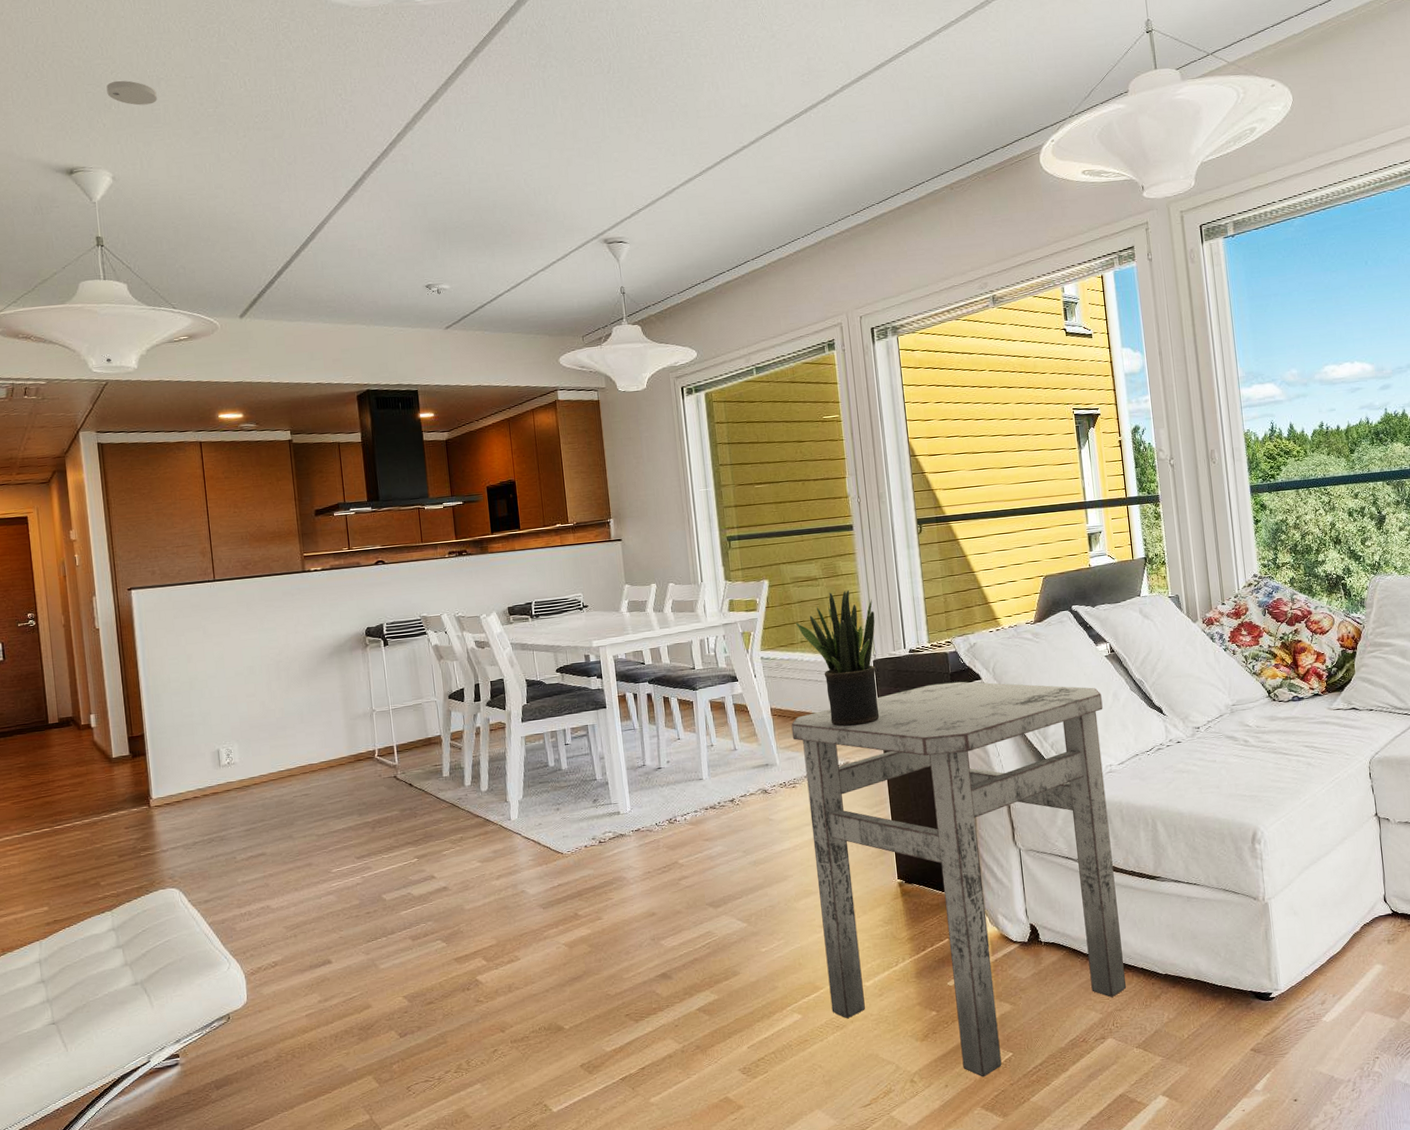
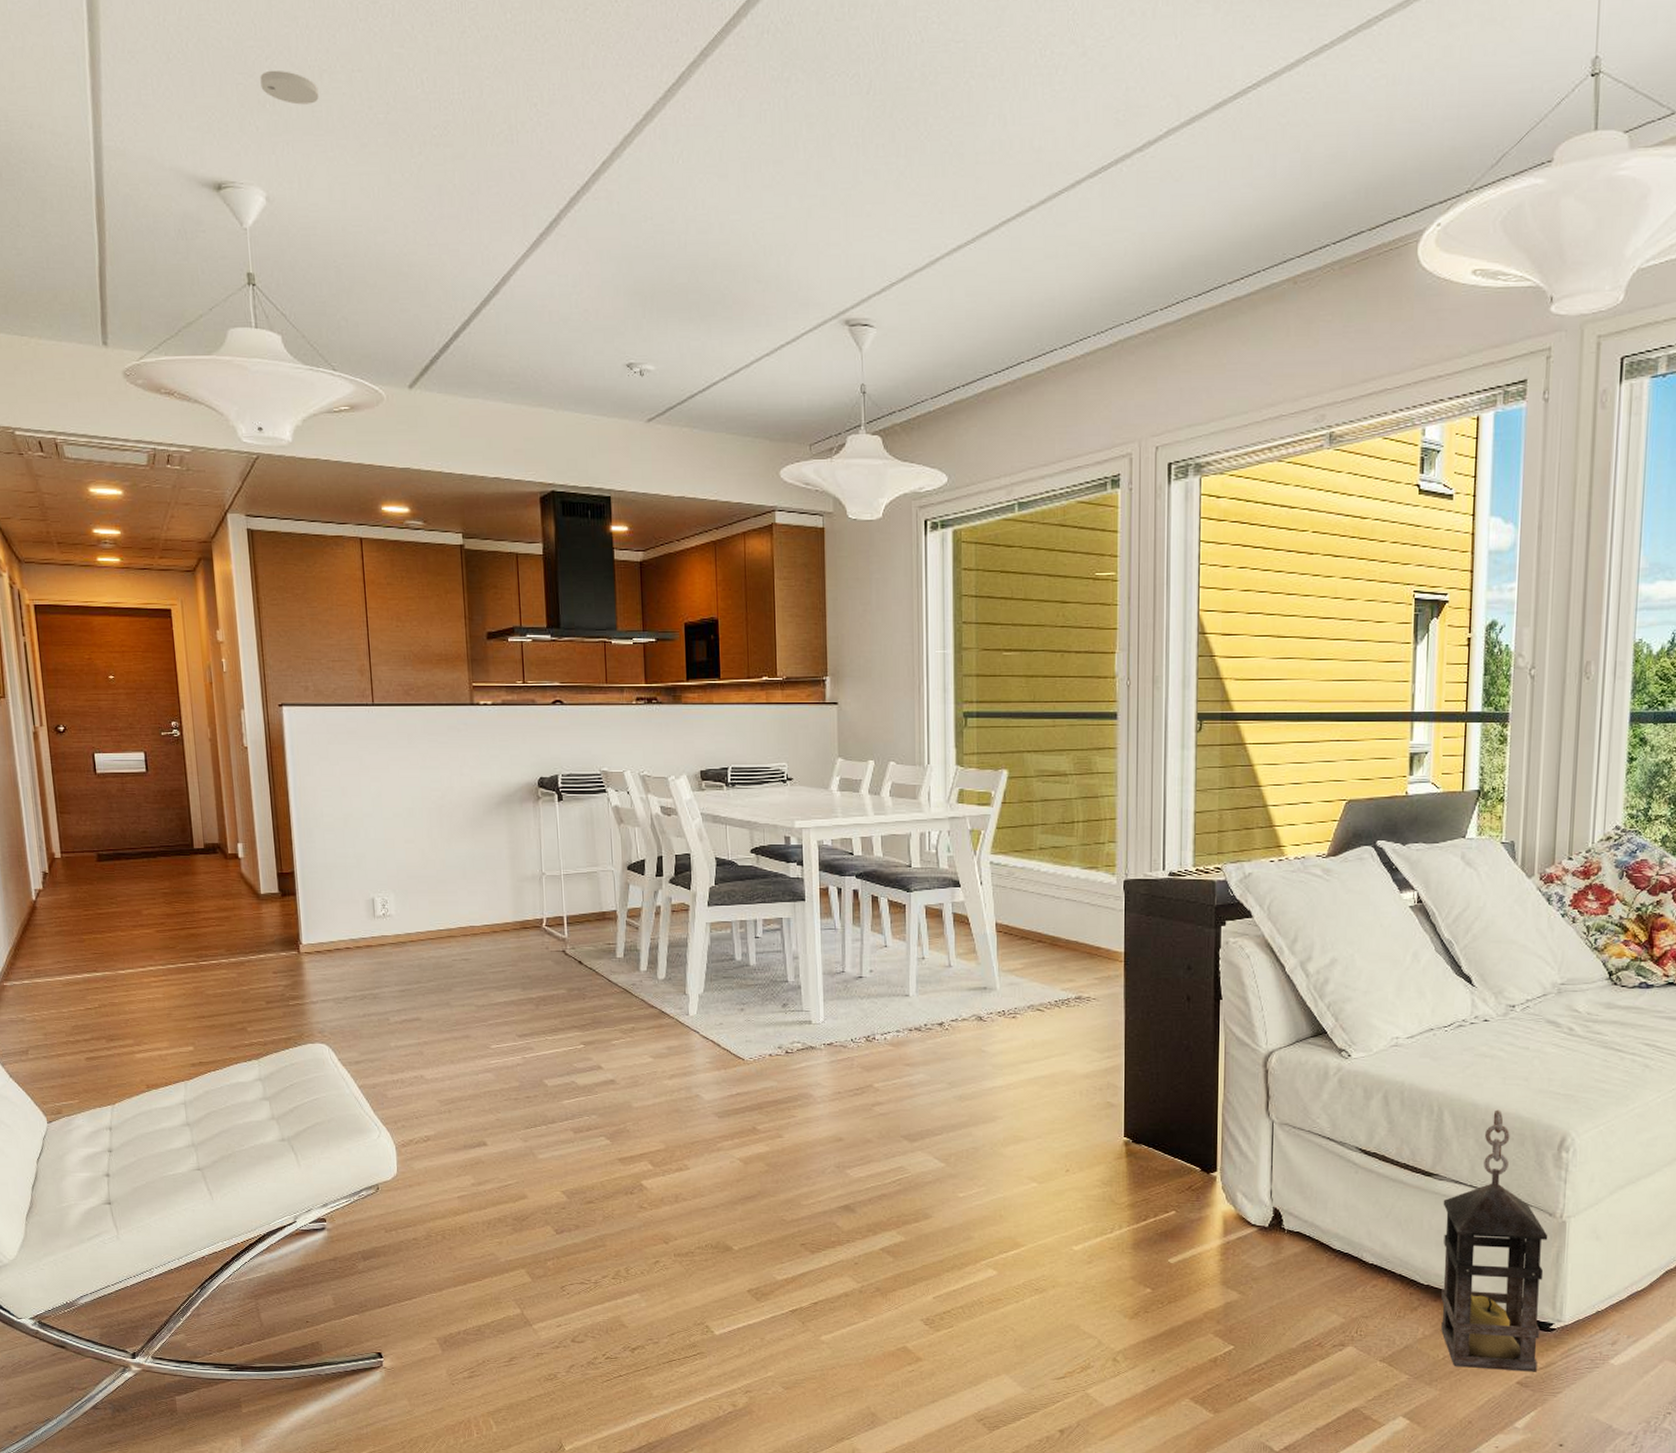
side table: present [791,681,1127,1077] -> none [1018,916,1398,1367]
potted plant: present [796,590,880,726] -> none [1036,793,1132,954]
lantern: none [1167,815,1266,1044] -> present [1441,1109,1548,1372]

